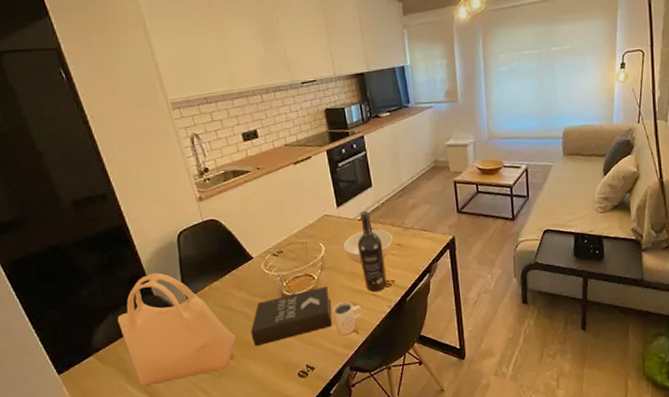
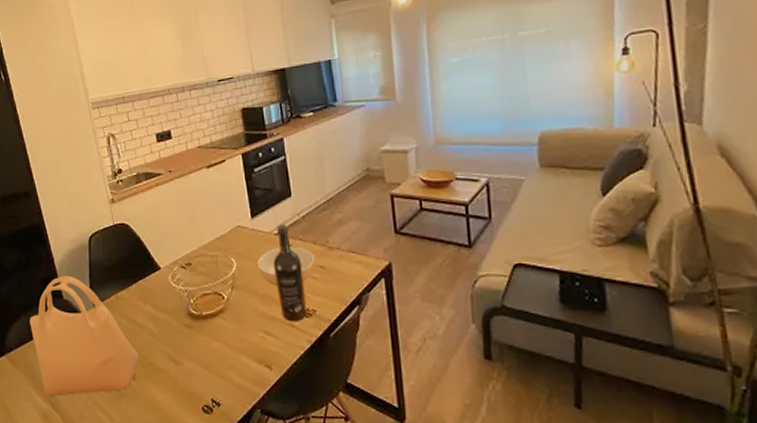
book: present [250,286,332,347] -> none [154,308,242,369]
mug: present [332,301,363,336] -> none [243,329,277,370]

